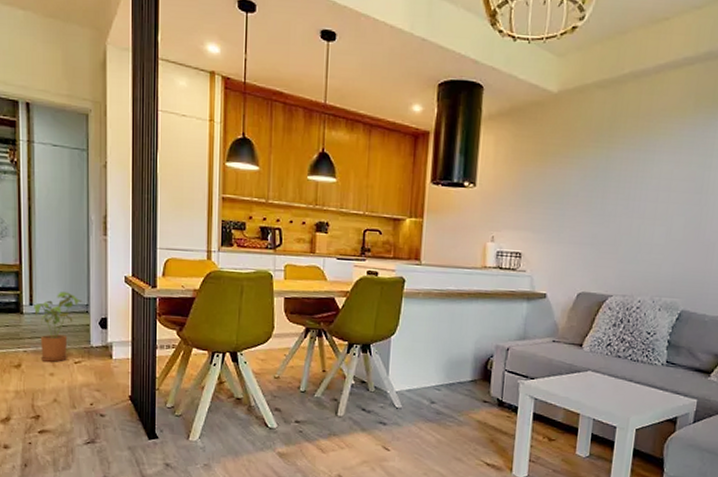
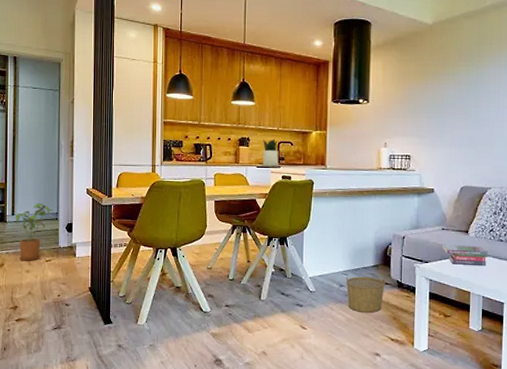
planter: none [342,225,365,260] -> present [261,138,280,167]
basket: none [438,392,484,434] -> present [346,276,385,313]
books: none [551,359,603,385] -> present [442,245,488,266]

